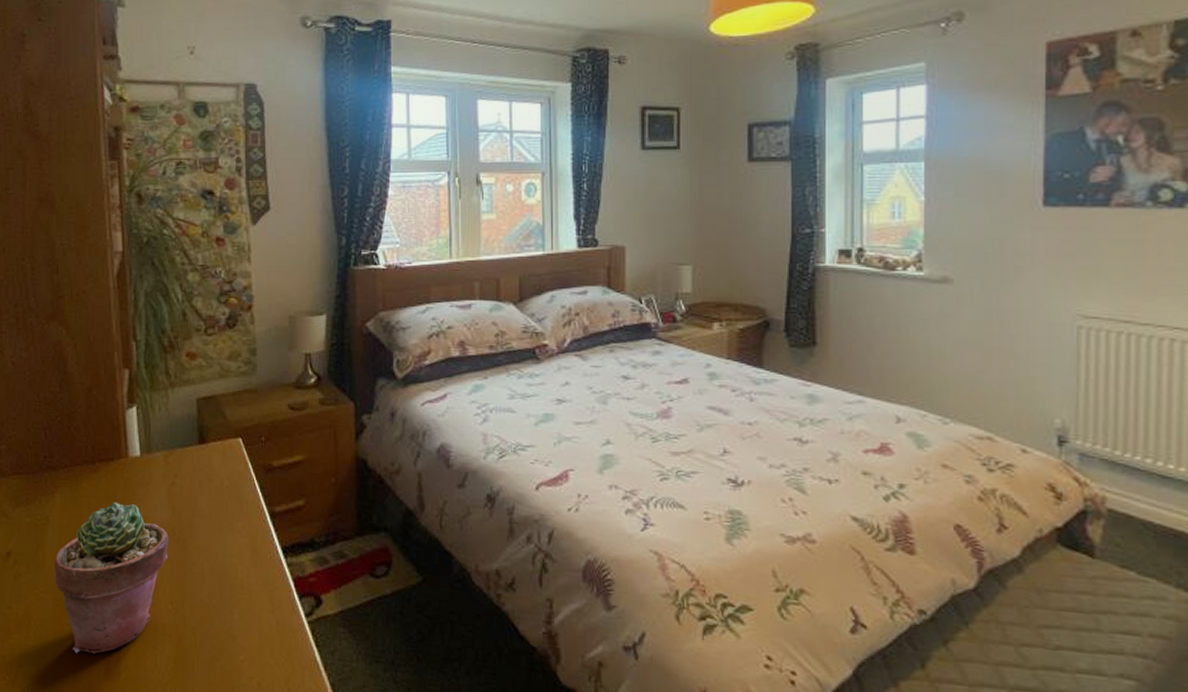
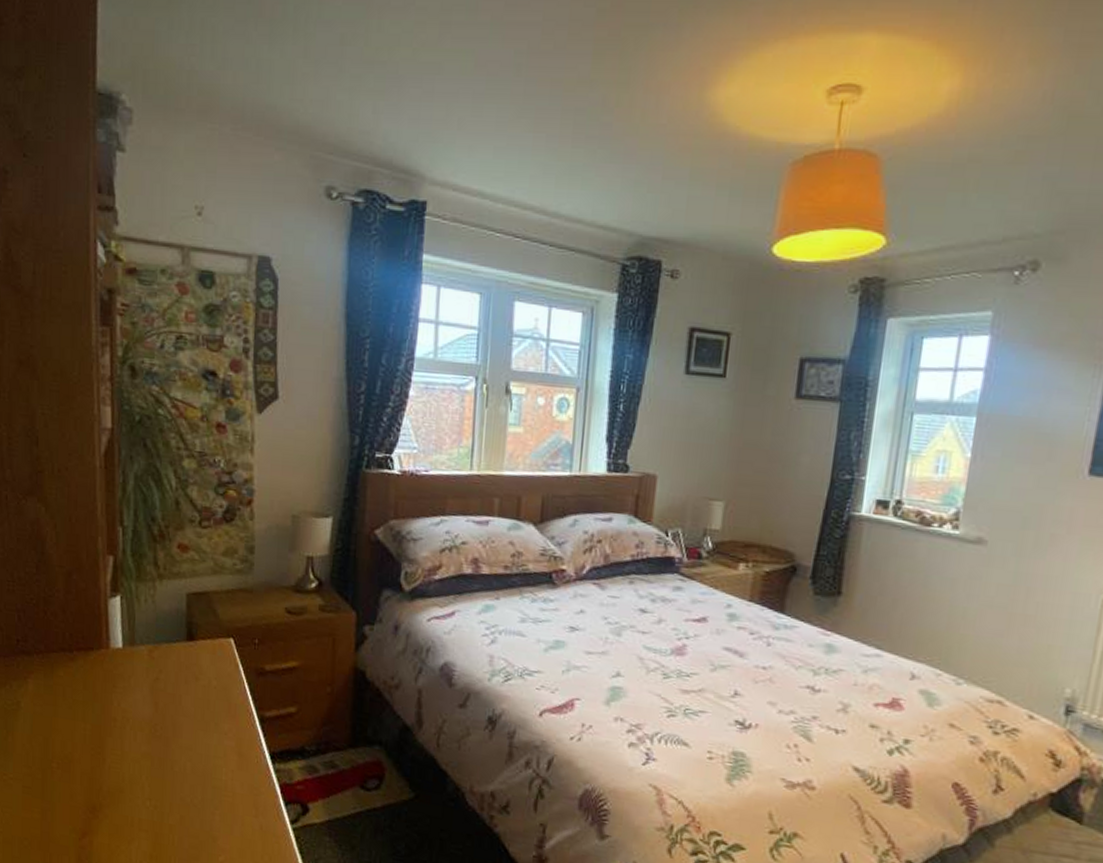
potted succulent: present [54,502,168,654] -> none [25,693,149,845]

